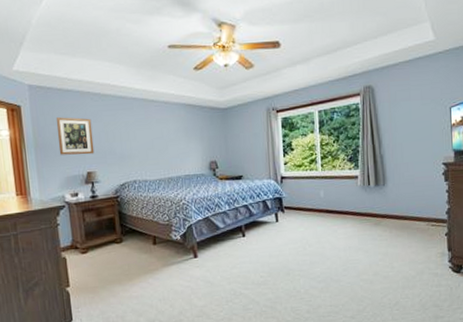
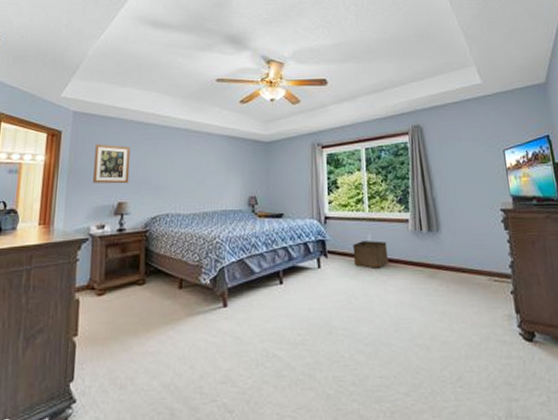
storage bin: none [307,196,339,220] -> present [352,241,388,269]

